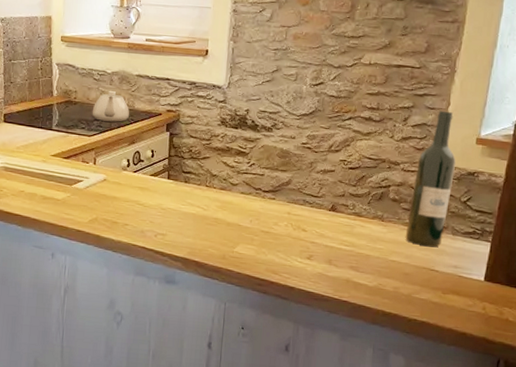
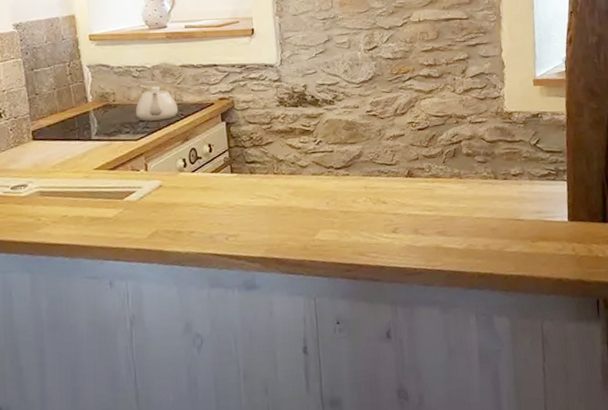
wine bottle: present [405,110,457,247] -> none [483,57,521,197]

